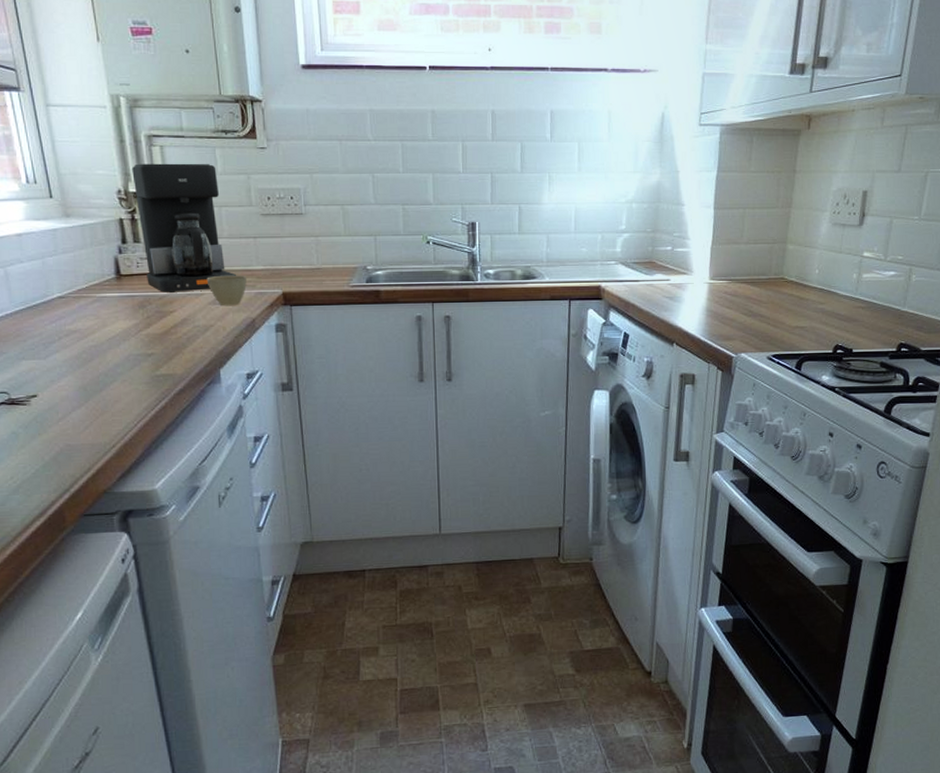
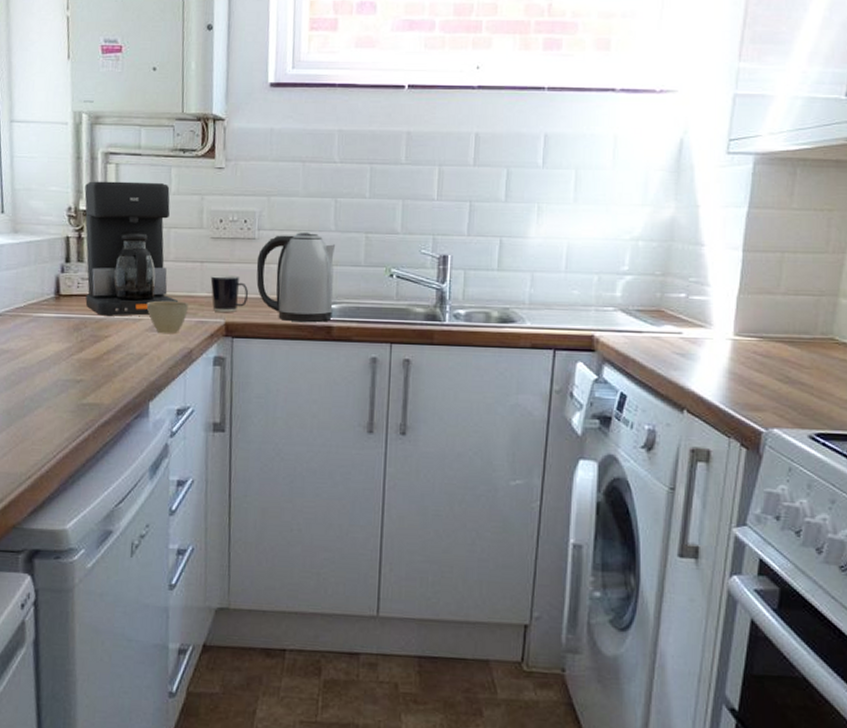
mug: none [264,249,302,283] -> present [210,275,249,312]
kettle: none [306,205,379,288] -> present [256,231,335,322]

